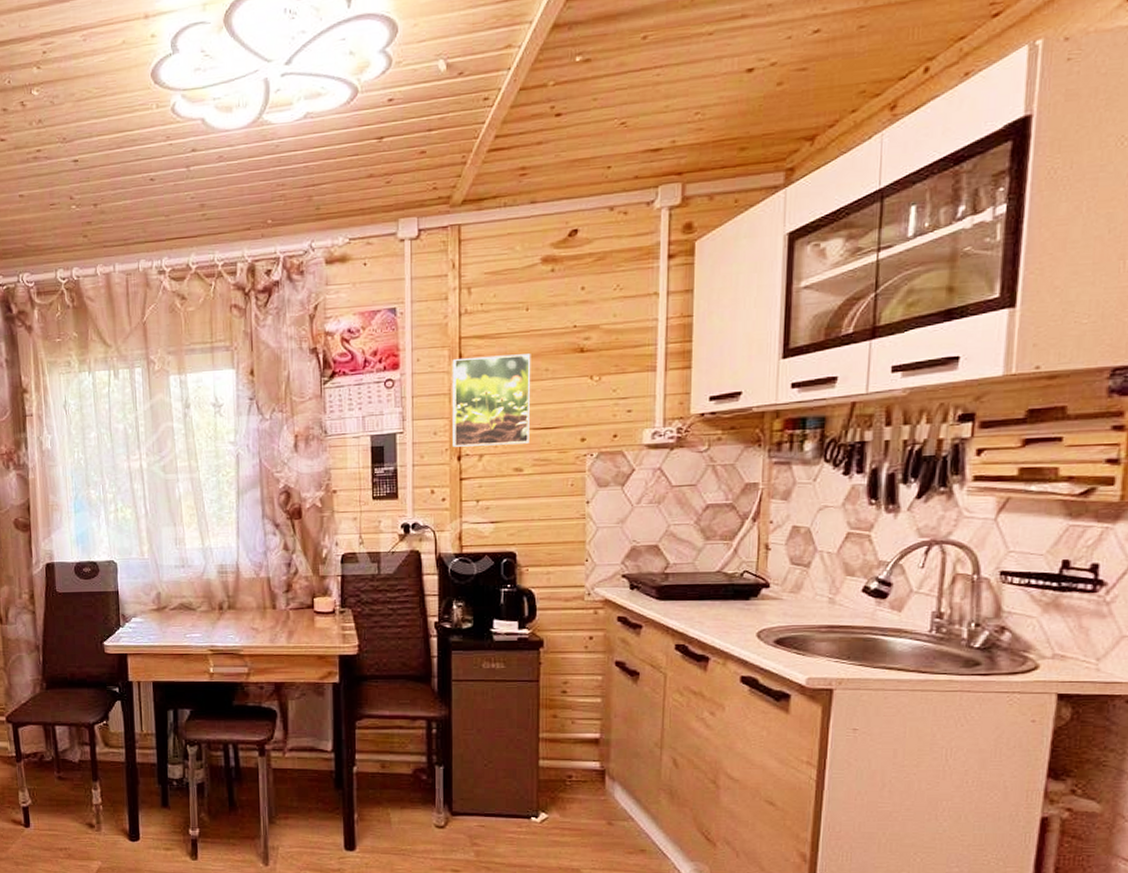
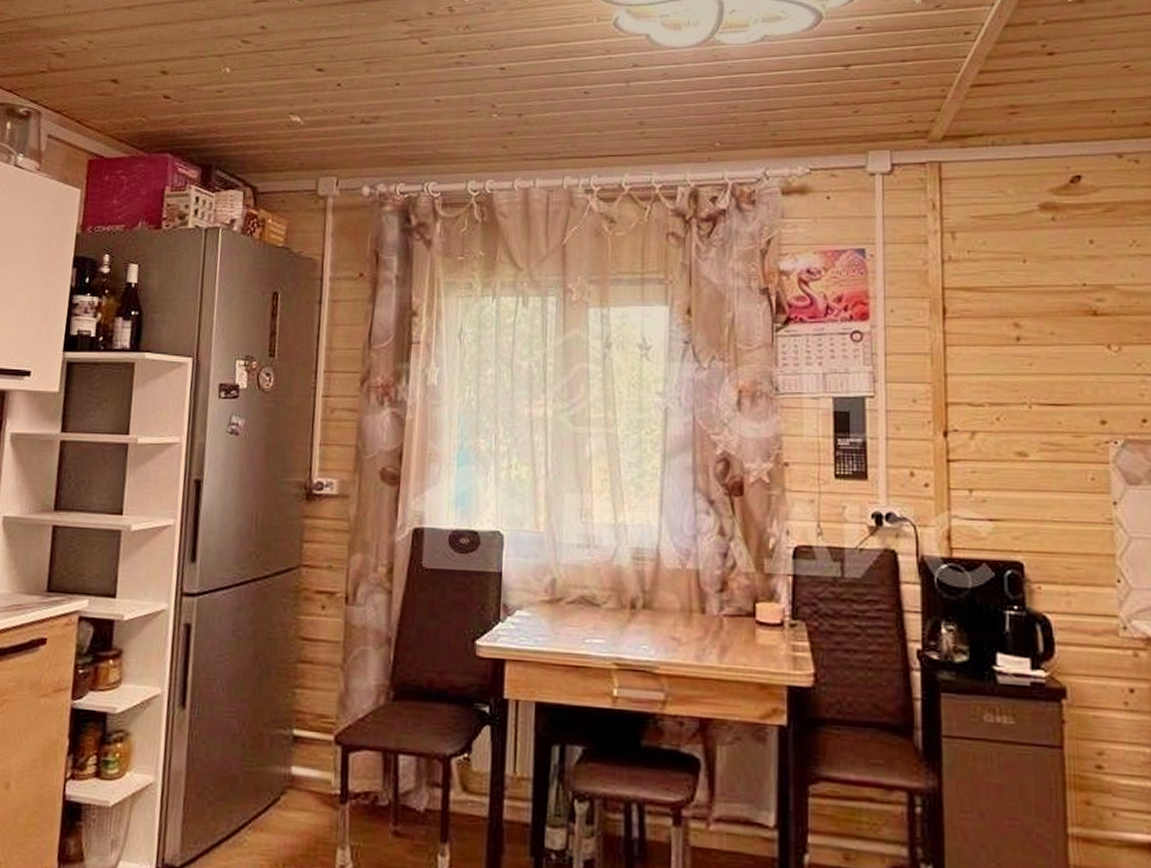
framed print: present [452,354,531,447] -> none [934,312,1035,422]

